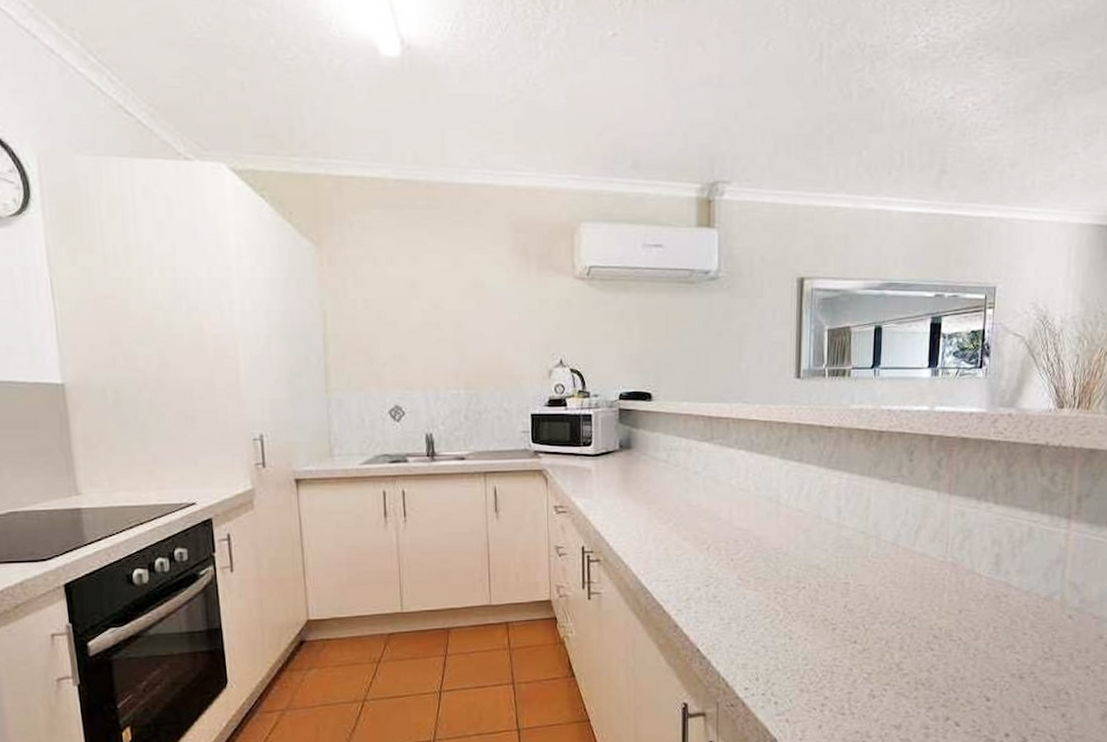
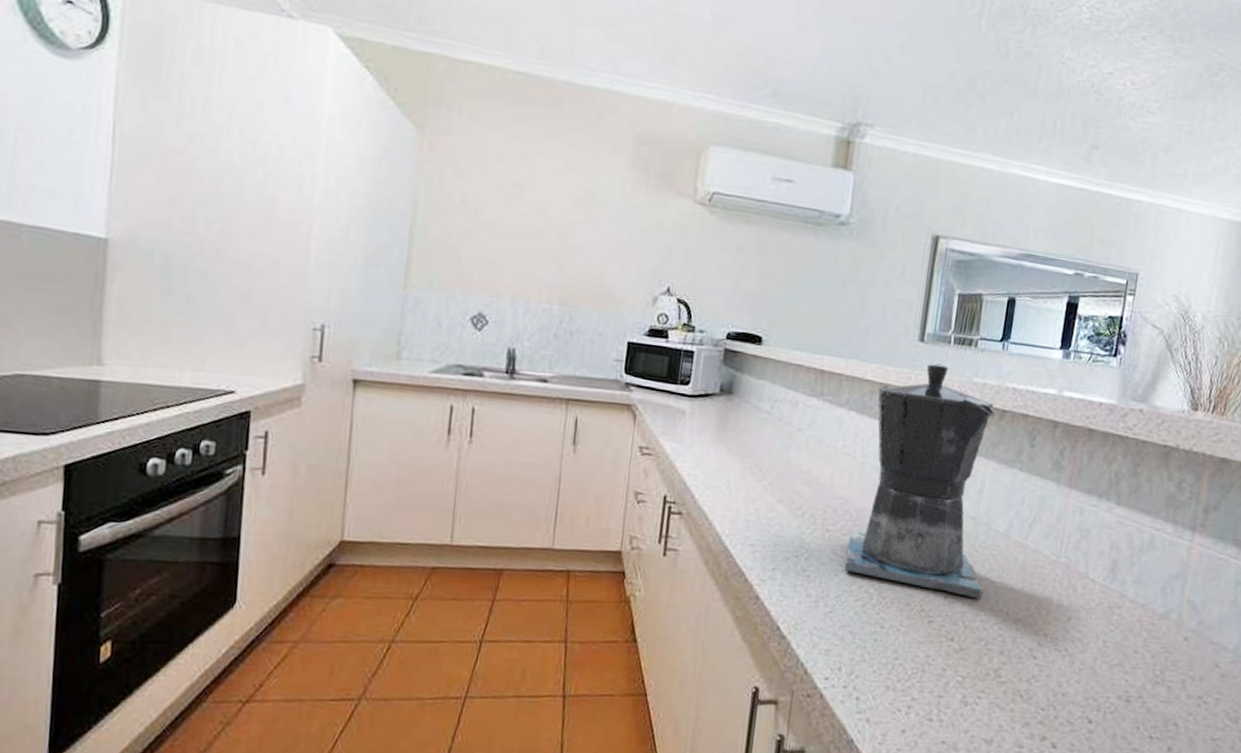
coffee maker: none [751,396,878,604] -> present [844,363,995,599]

